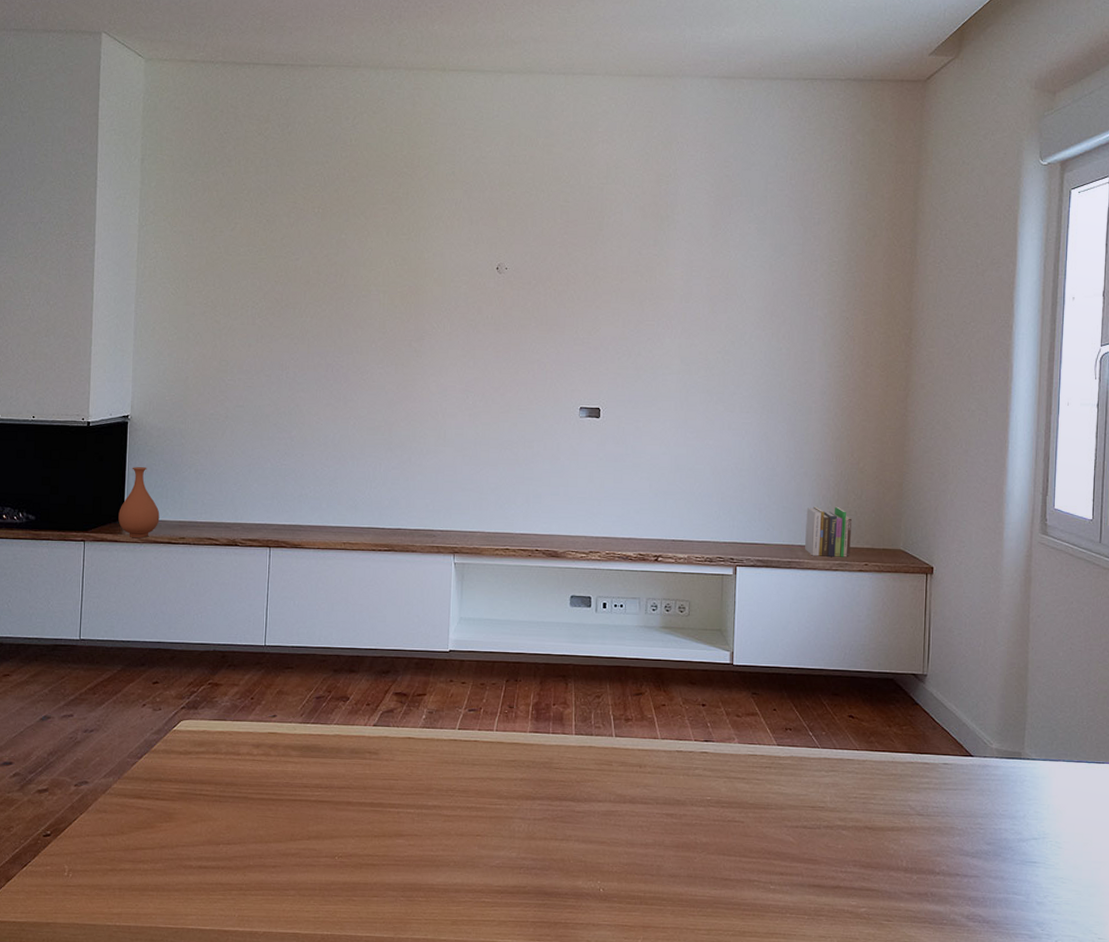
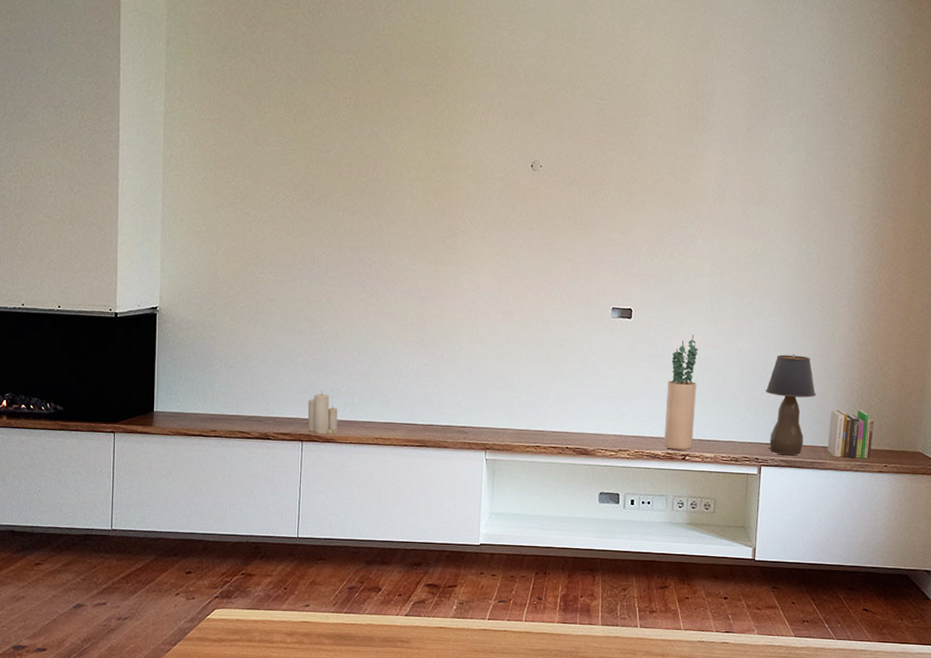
vase: present [118,467,160,539] -> none [148,359,191,431]
candle: none [275,496,306,540] -> present [307,391,338,435]
vase: none [635,433,669,552] -> present [663,334,698,451]
table lamp: none [738,451,791,555] -> present [765,354,816,456]

